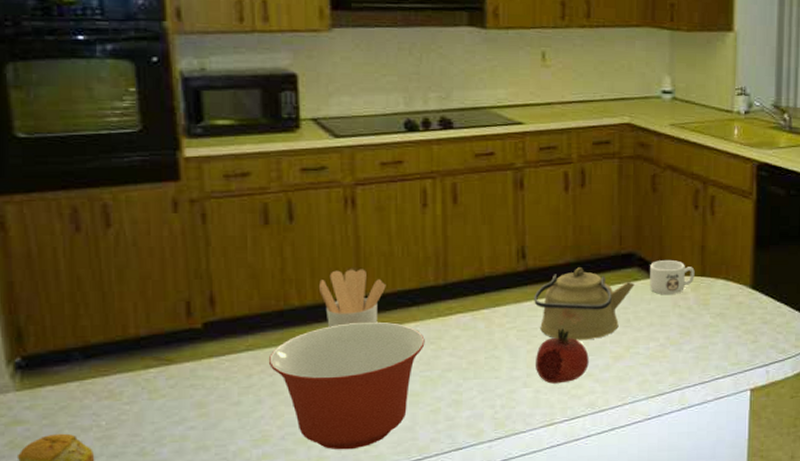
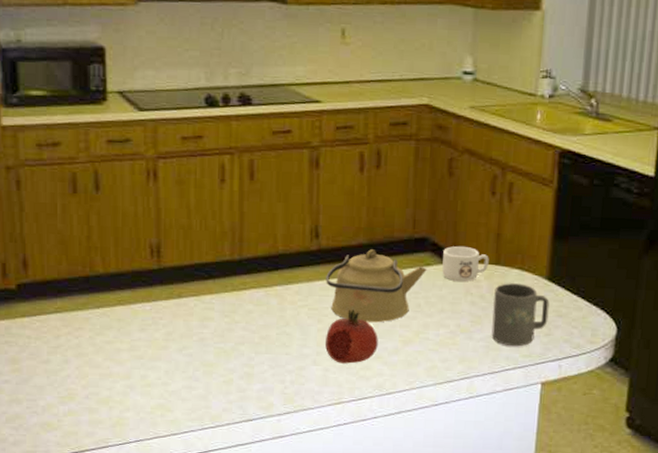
mixing bowl: present [268,321,425,450] -> none [74,291,220,413]
utensil holder: present [319,269,386,327] -> none [122,240,184,295]
mug: none [700,293,754,356] -> present [491,283,550,347]

